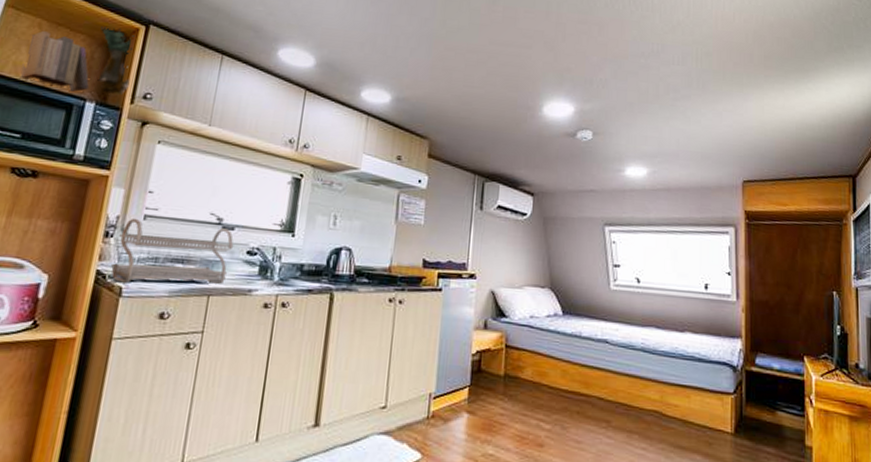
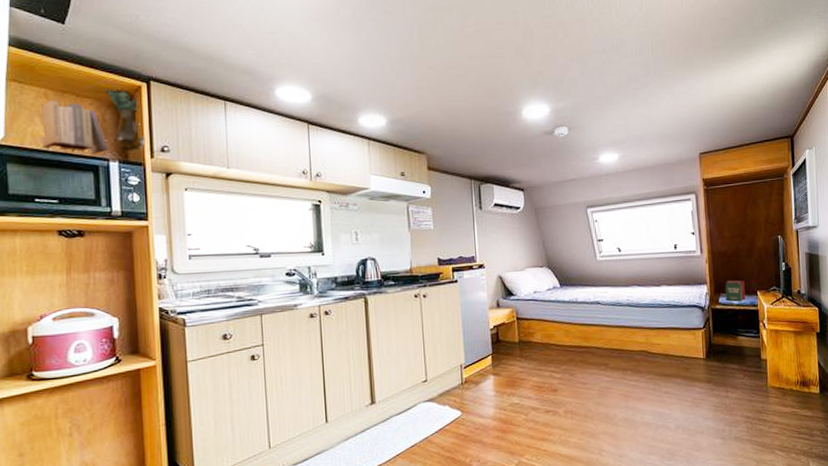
dish rack: present [110,217,234,284] -> none [170,256,274,315]
books: none [763,337,789,367] -> present [725,280,745,302]

